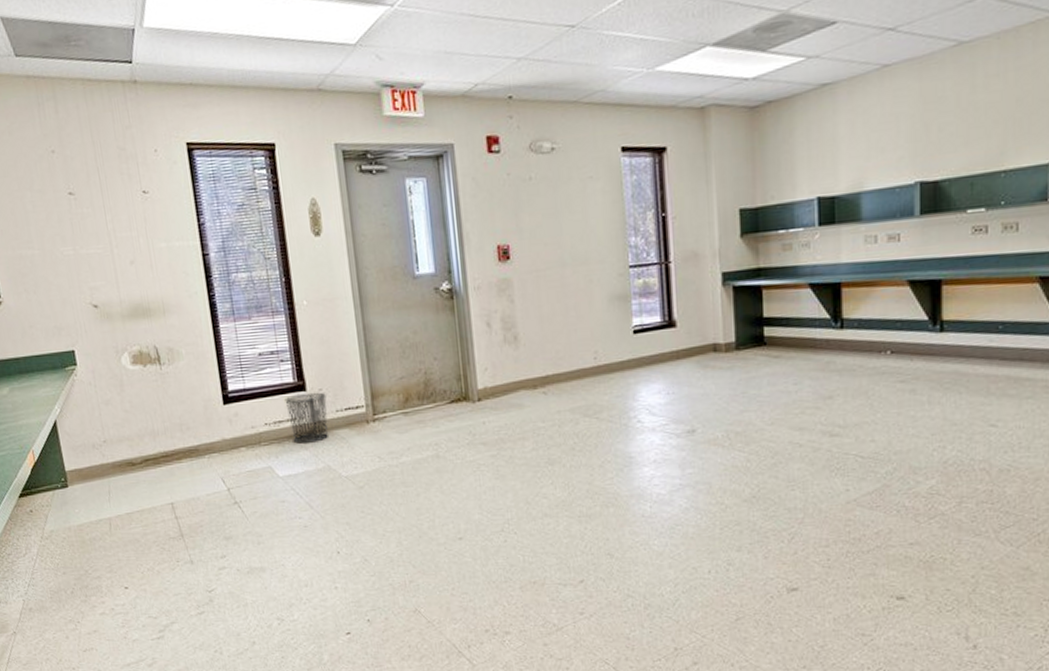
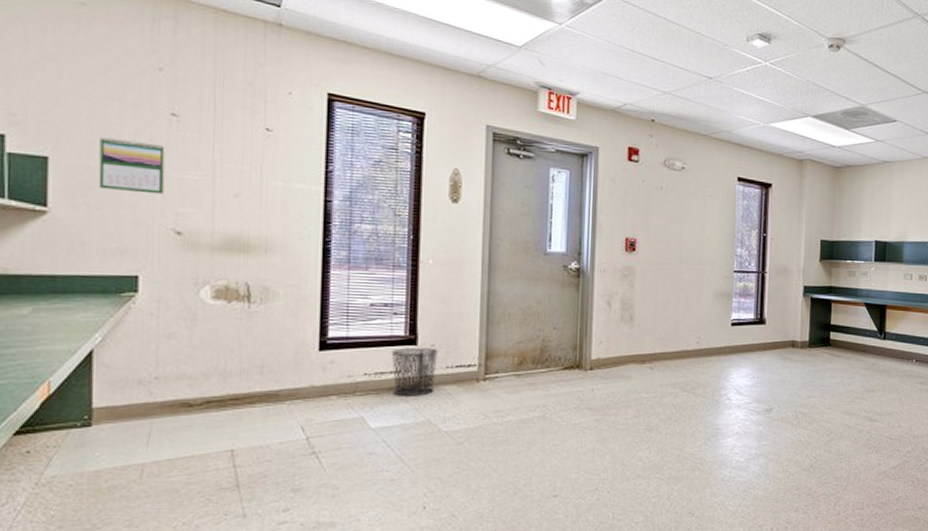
calendar: none [23,224,78,275] -> present [98,137,165,194]

